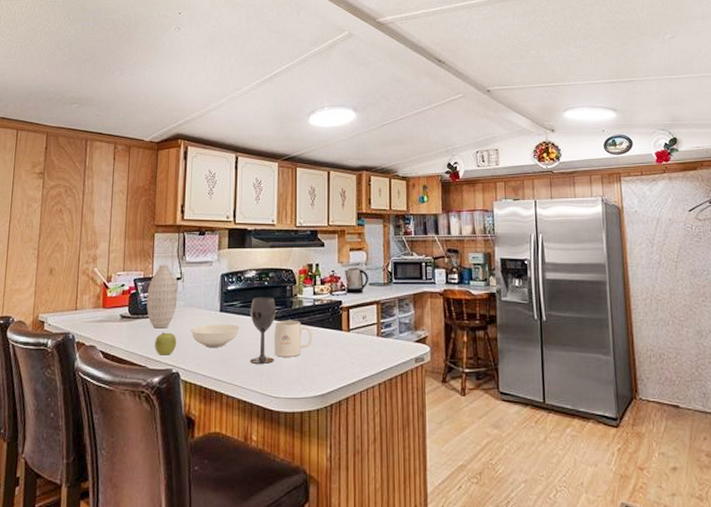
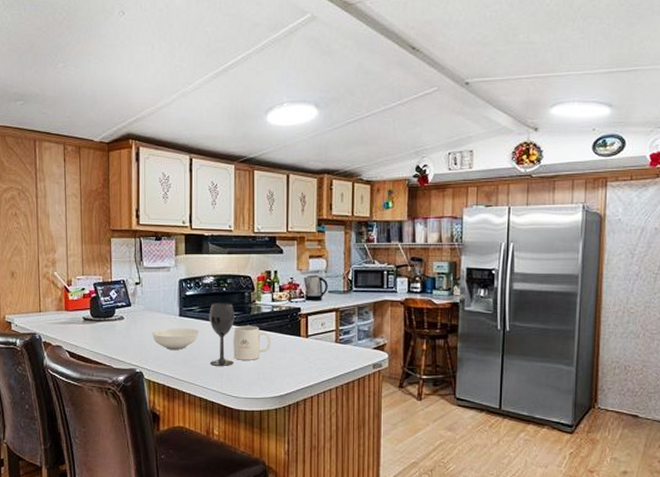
vase: present [147,264,178,329] -> none [107,269,137,331]
fruit: present [155,331,177,355] -> none [118,333,139,356]

